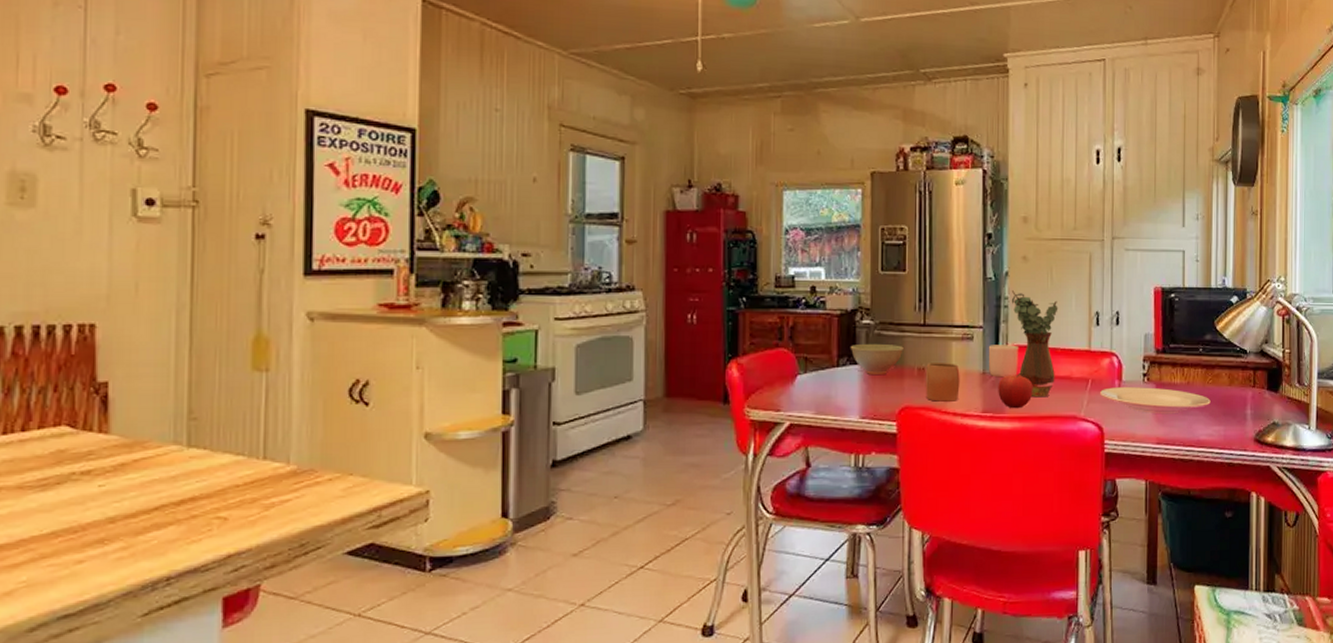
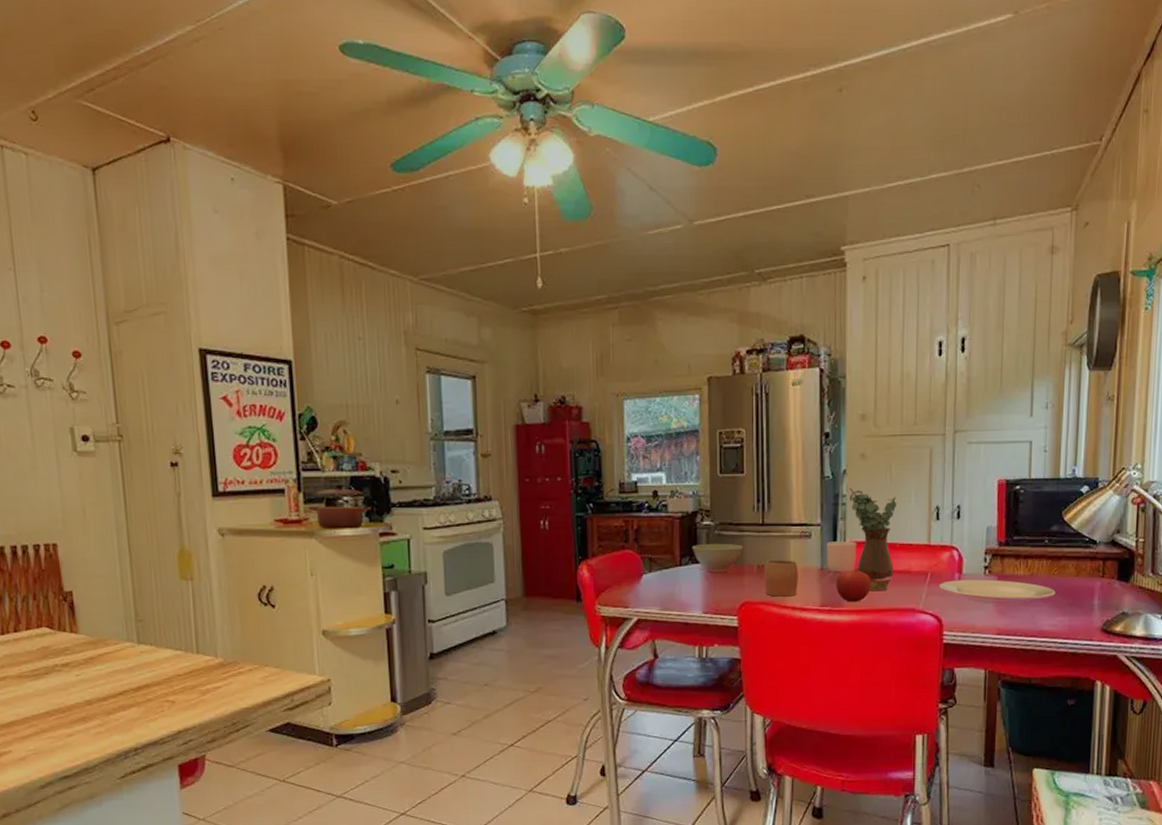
saucepan: none [421,266,496,317] -> present [309,484,371,529]

